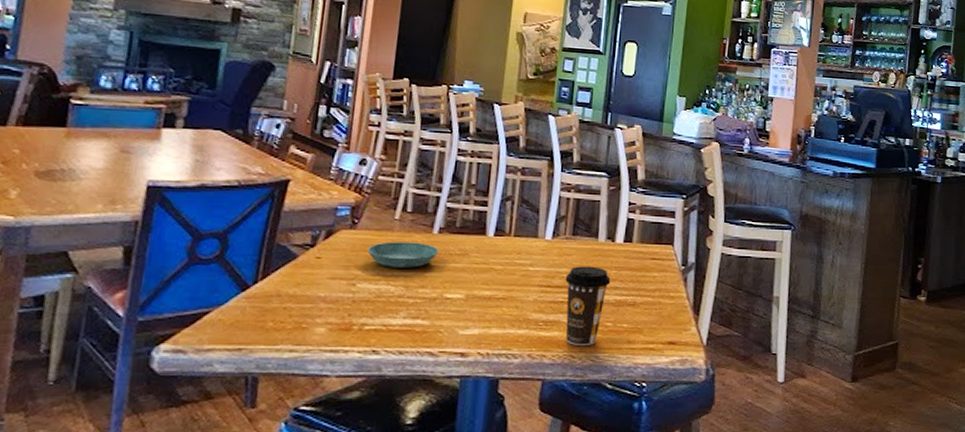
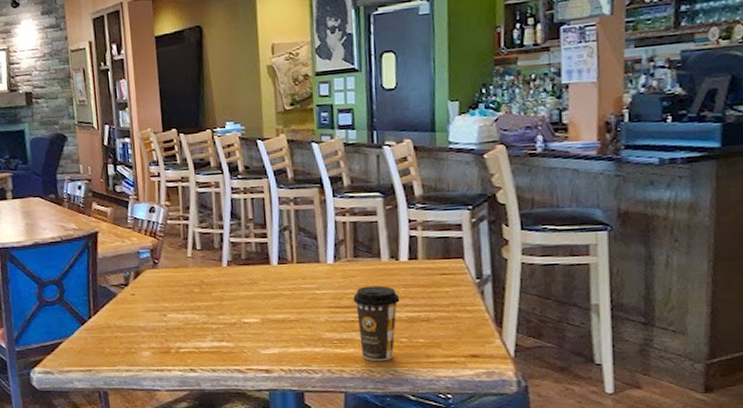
saucer: present [367,241,439,268] -> none [170,275,231,299]

